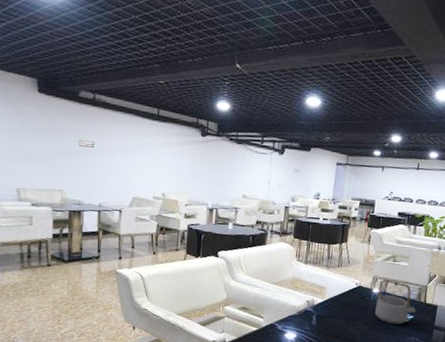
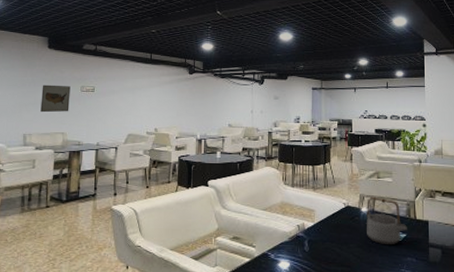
wall art: none [34,134,67,168] -> present [40,84,71,113]

